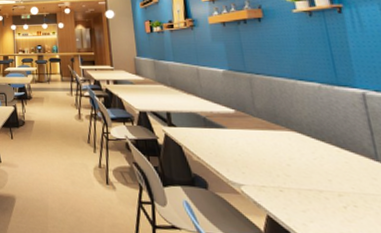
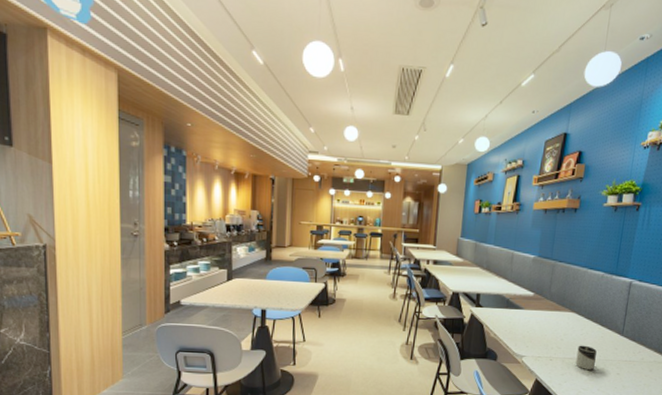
cup: none [314,172,350,208] -> present [575,345,597,371]

